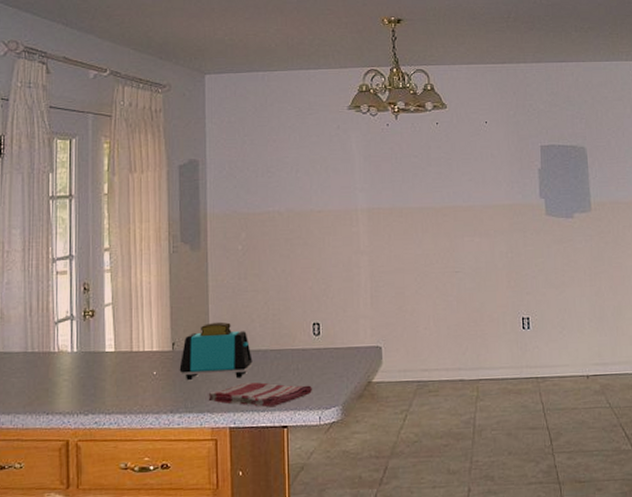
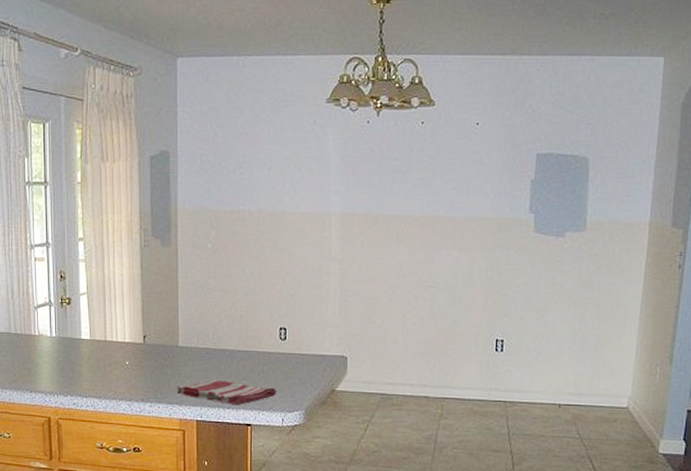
toaster: present [179,321,253,381] -> none [150,318,220,375]

